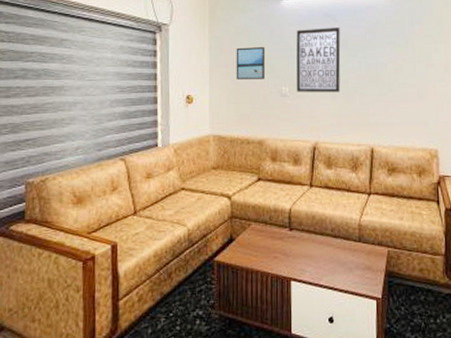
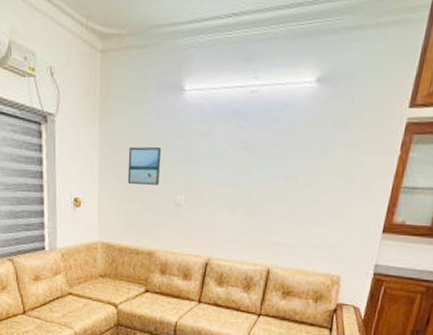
wall art: present [296,28,341,92] -> none [192,128,250,205]

